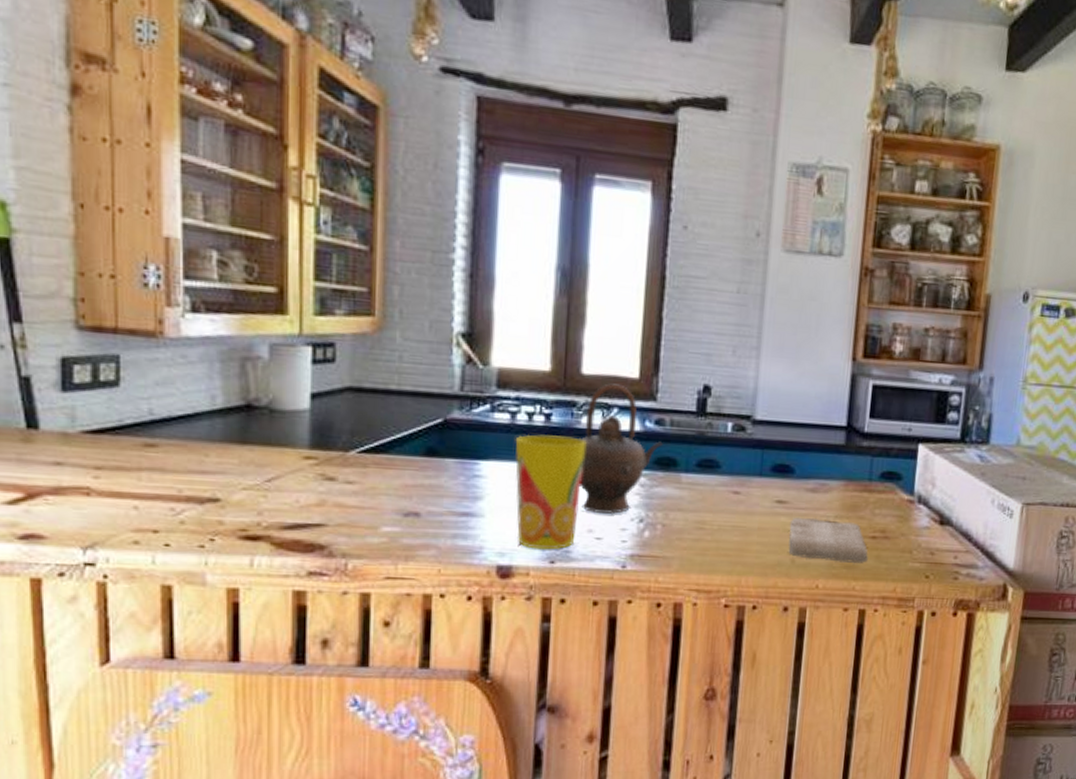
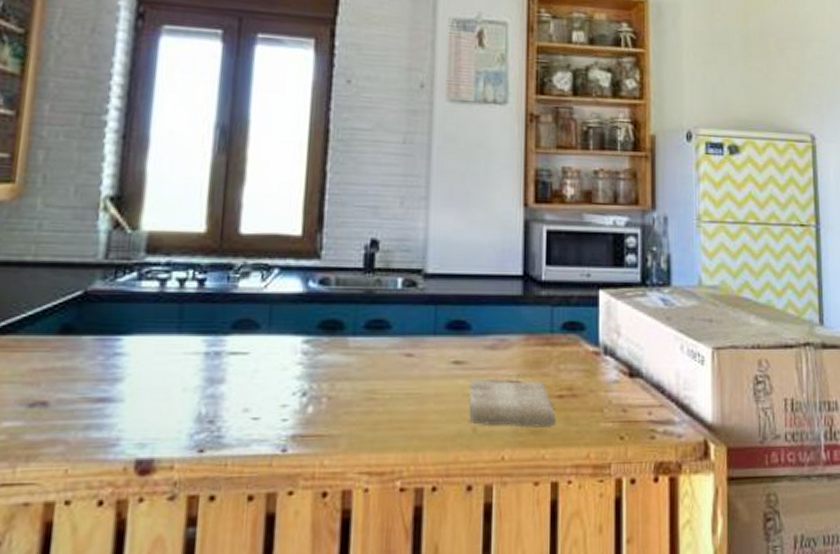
cup: present [515,434,587,550] -> none [160,302,244,437]
teapot: present [580,383,663,515] -> none [235,242,328,390]

